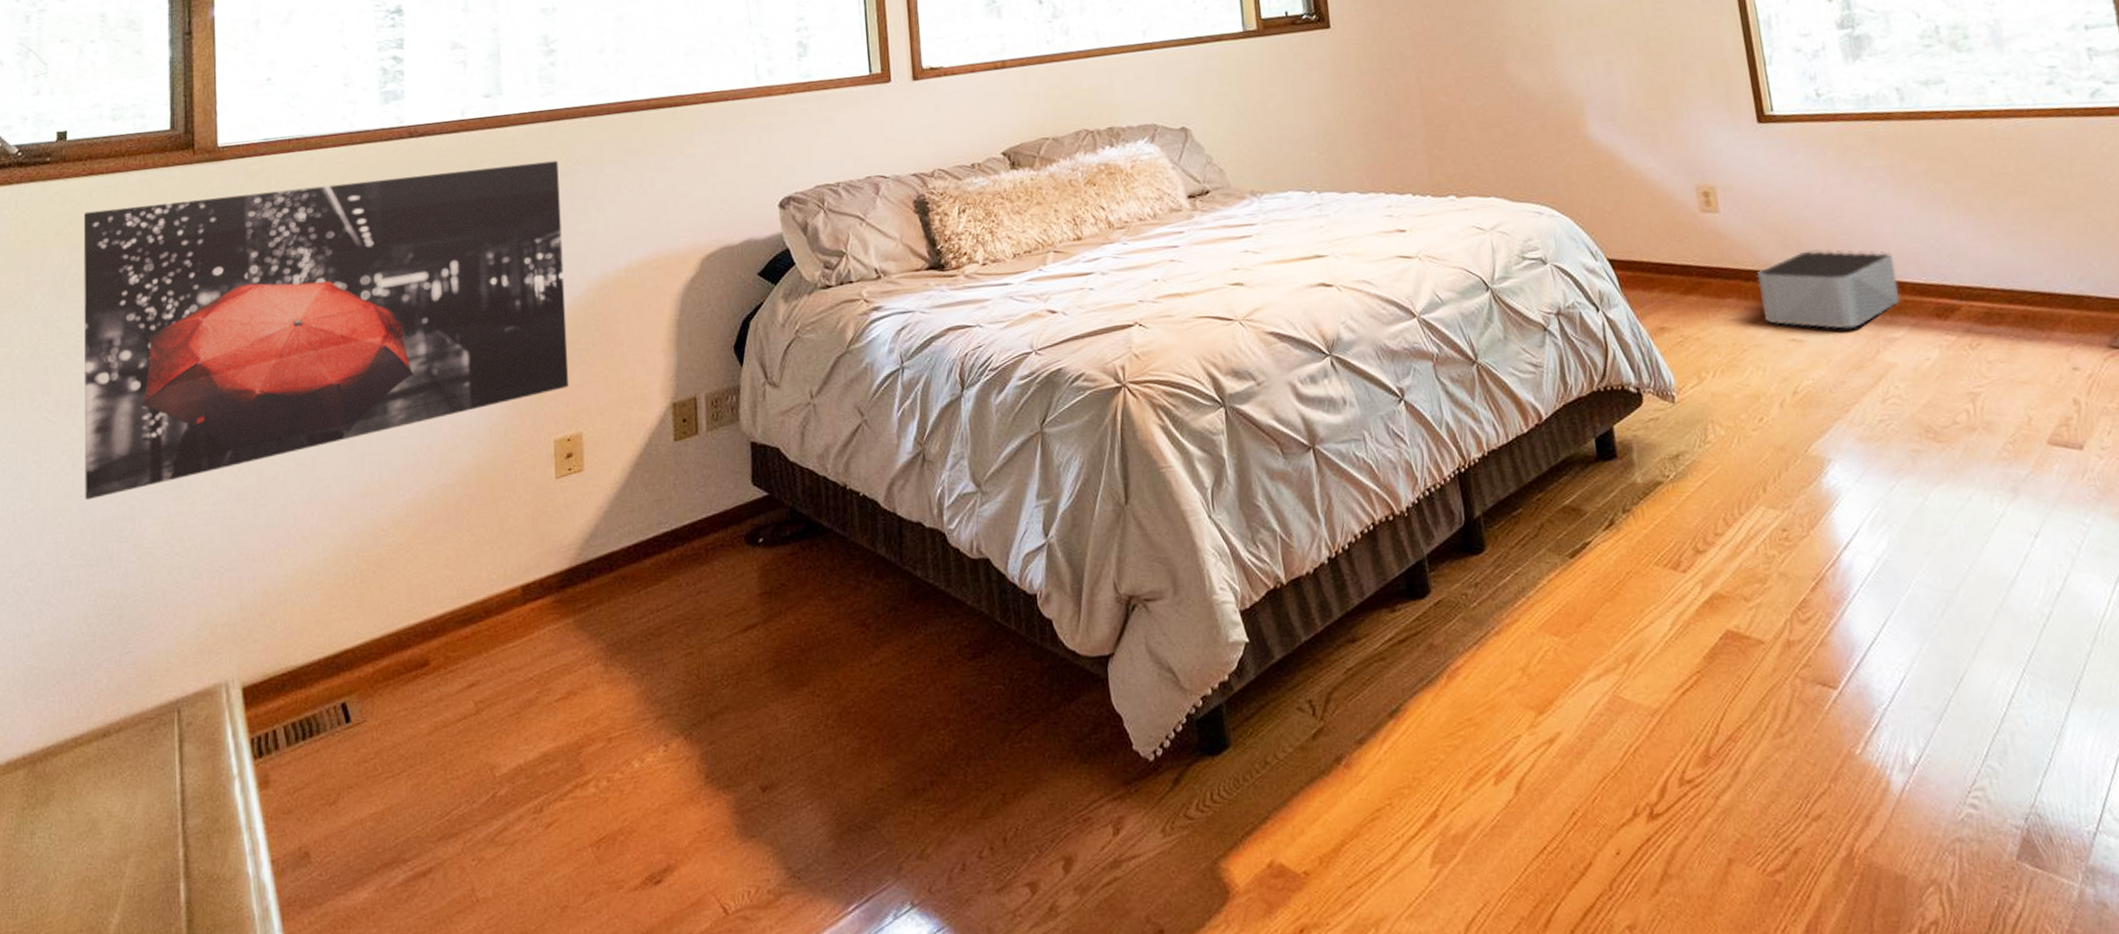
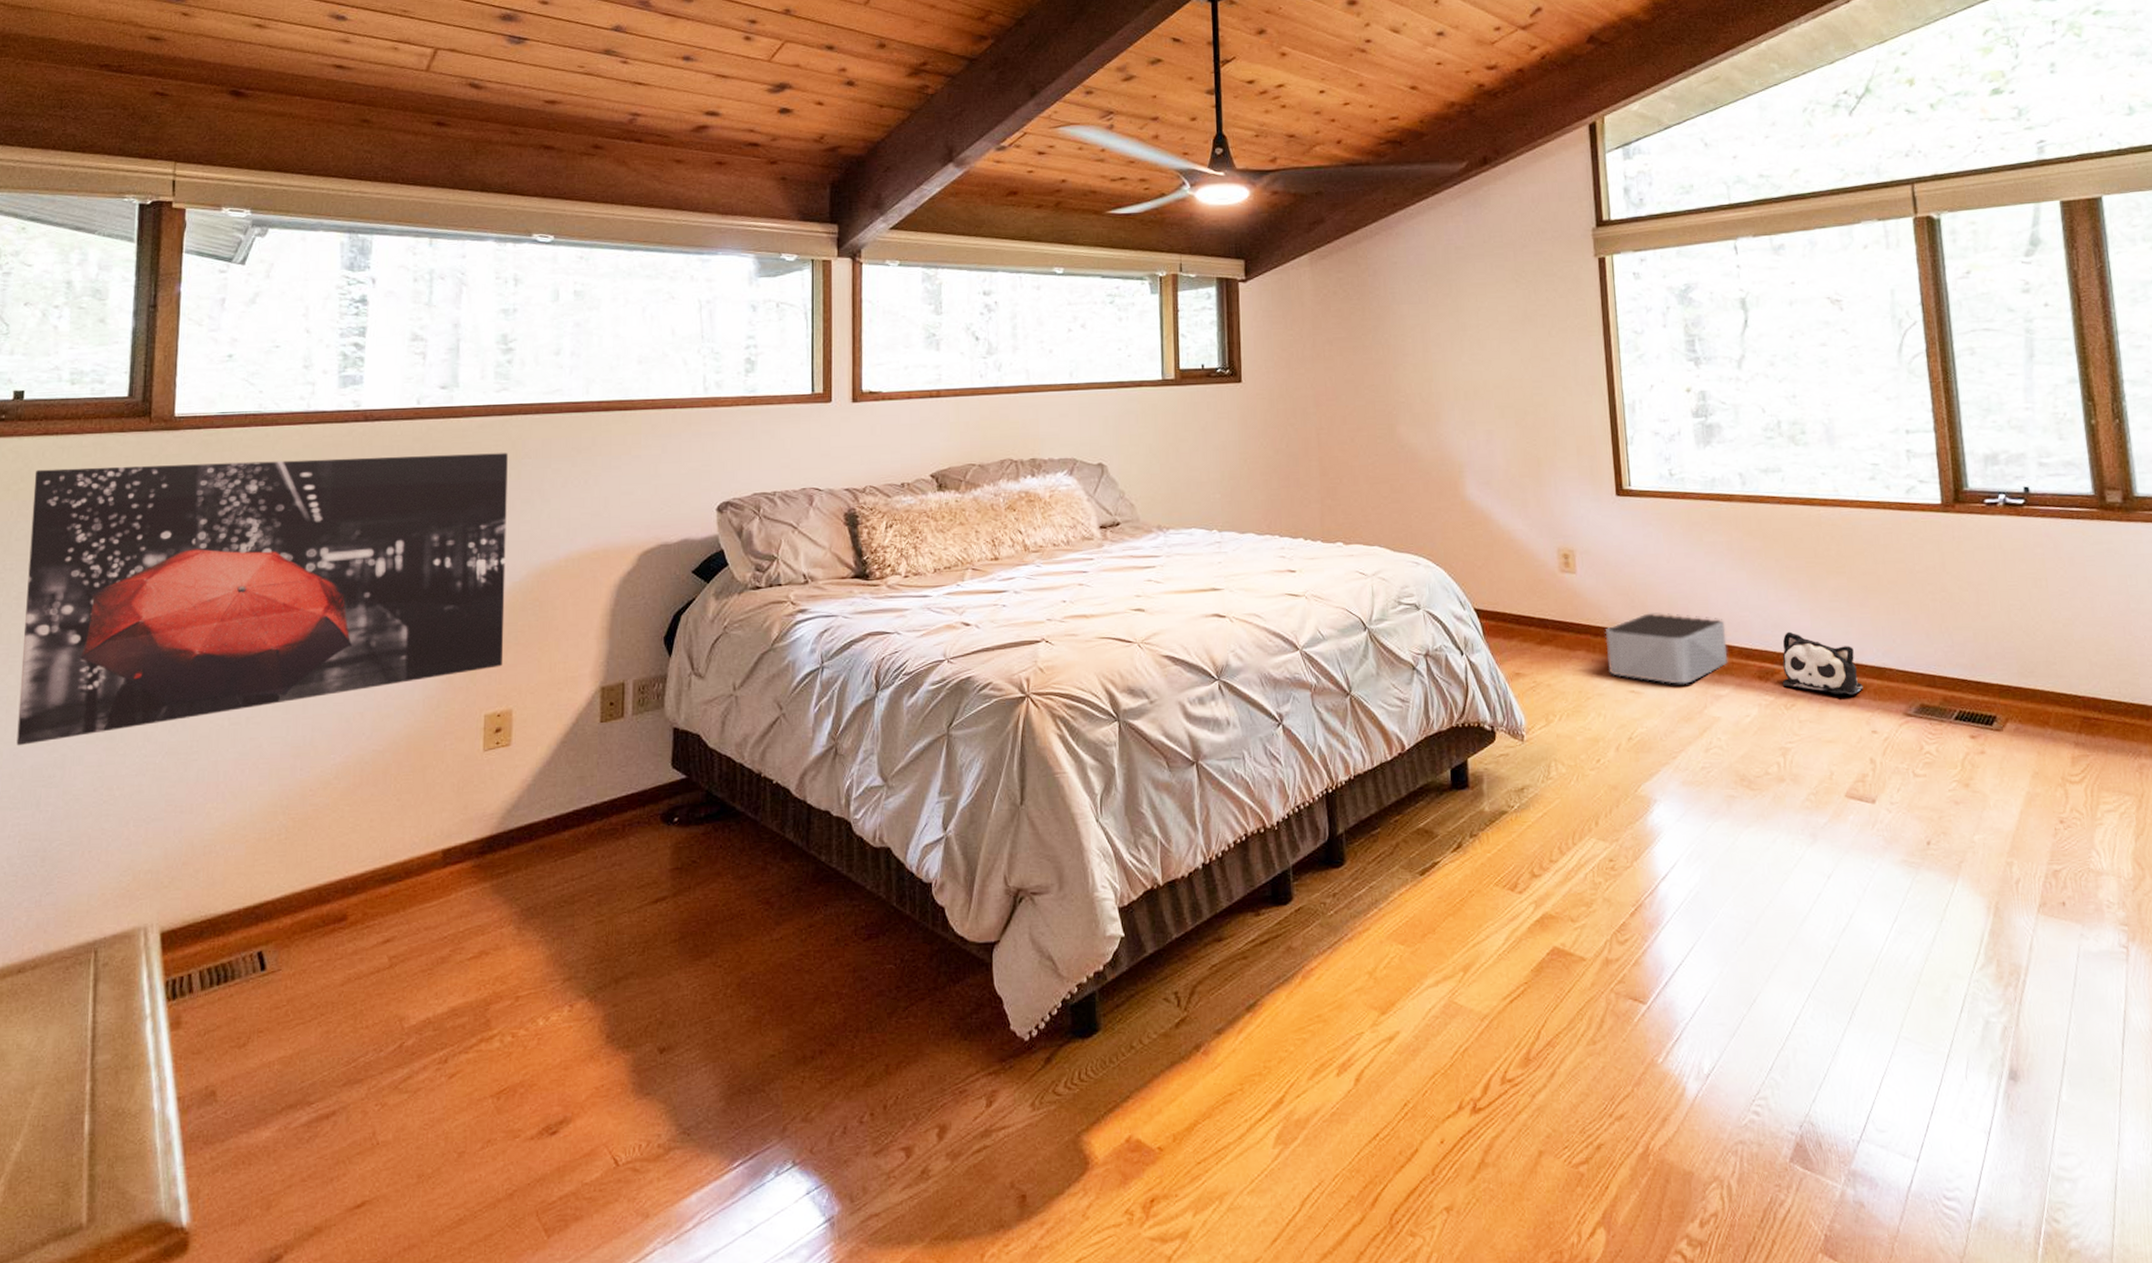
plush toy: none [1961,261,2059,329] -> present [1782,631,1863,695]

